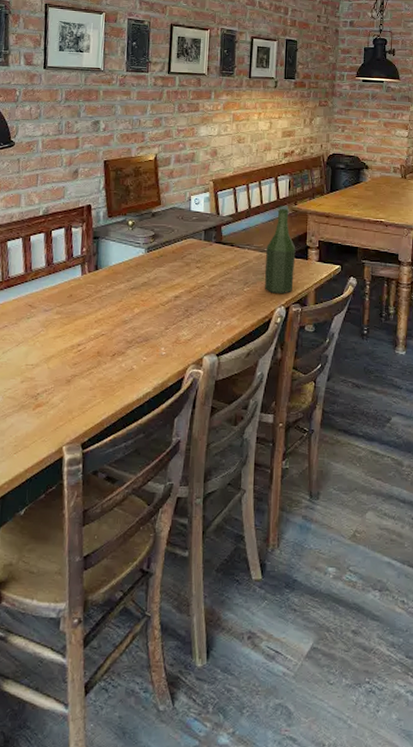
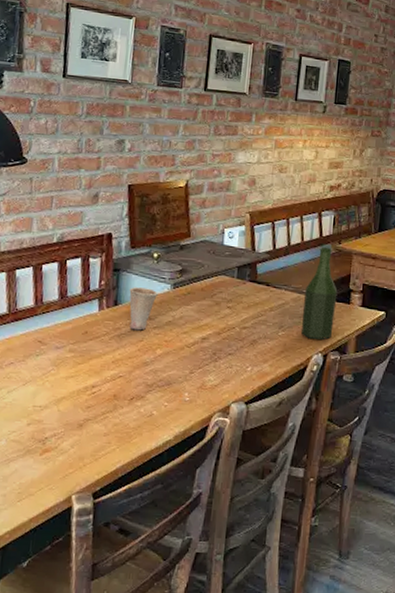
cup: none [108,252,134,292] -> present [129,287,158,331]

